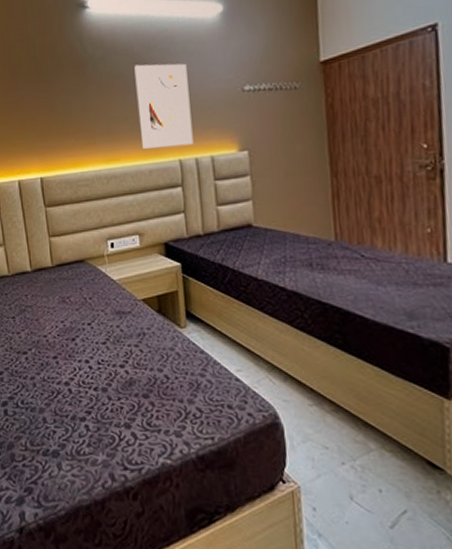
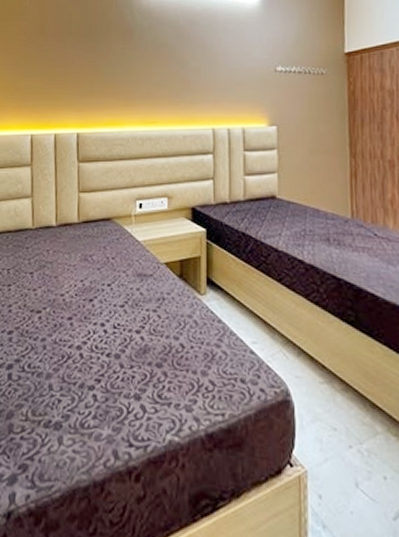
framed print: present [134,63,194,149] -> none [178,37,227,116]

